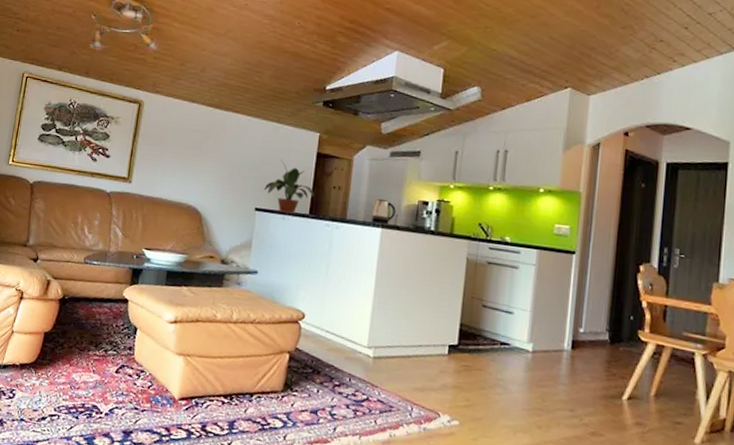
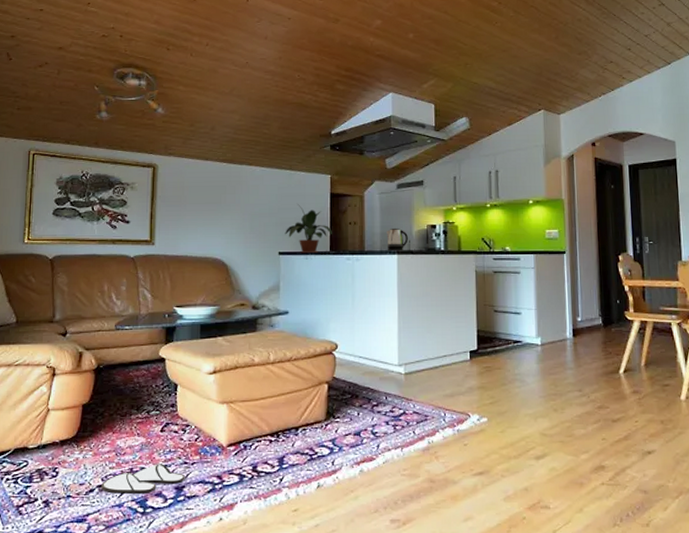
slippers: none [53,404,134,432] -> present [101,464,185,494]

